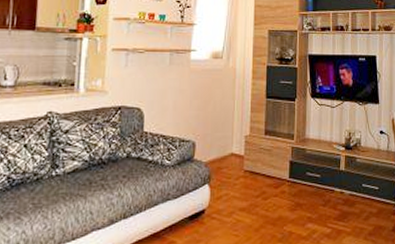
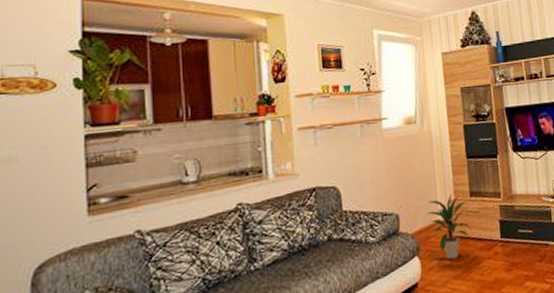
indoor plant: none [221,130,263,192] -> present [426,194,473,260]

